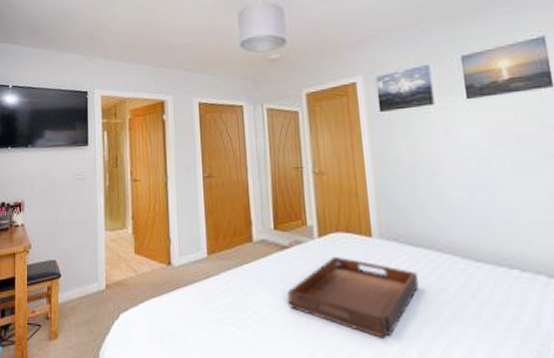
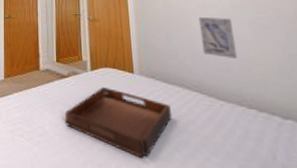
wall art: none [450,160,498,210] -> present [198,17,238,58]

